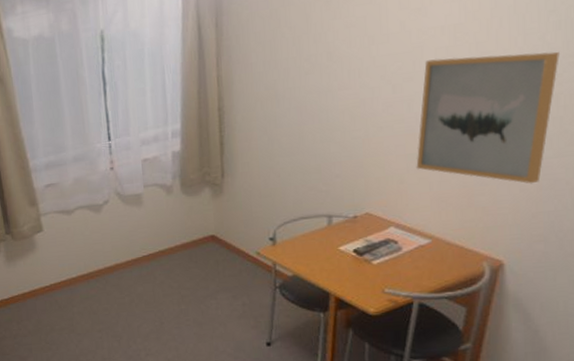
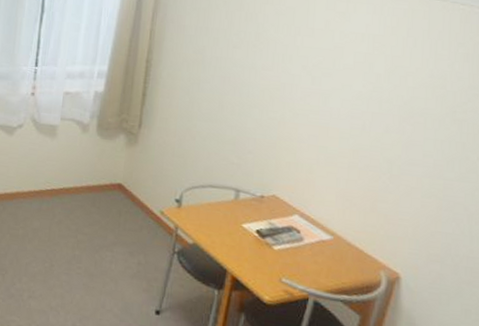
wall art: present [416,51,559,184] -> none [326,61,466,202]

